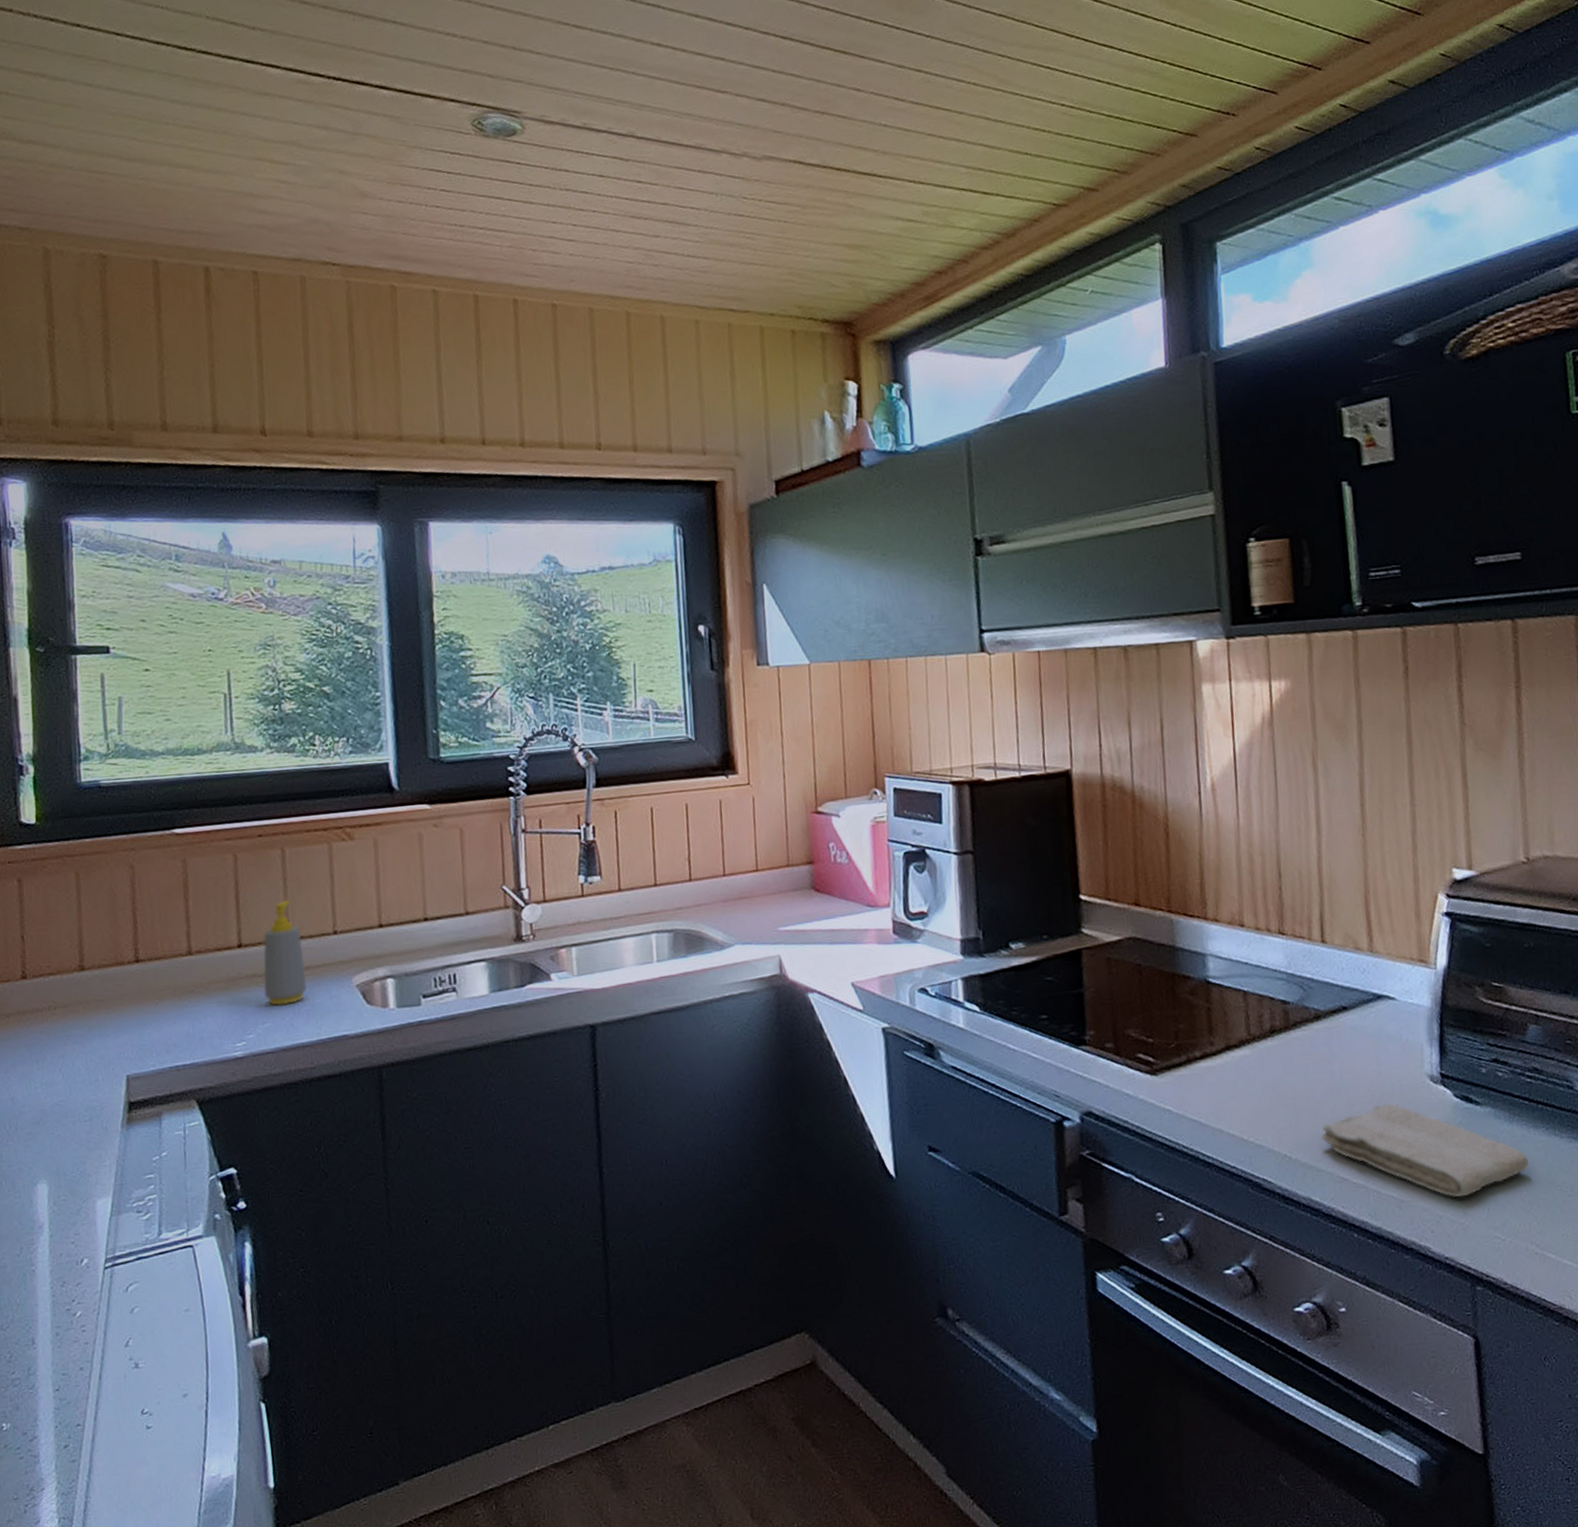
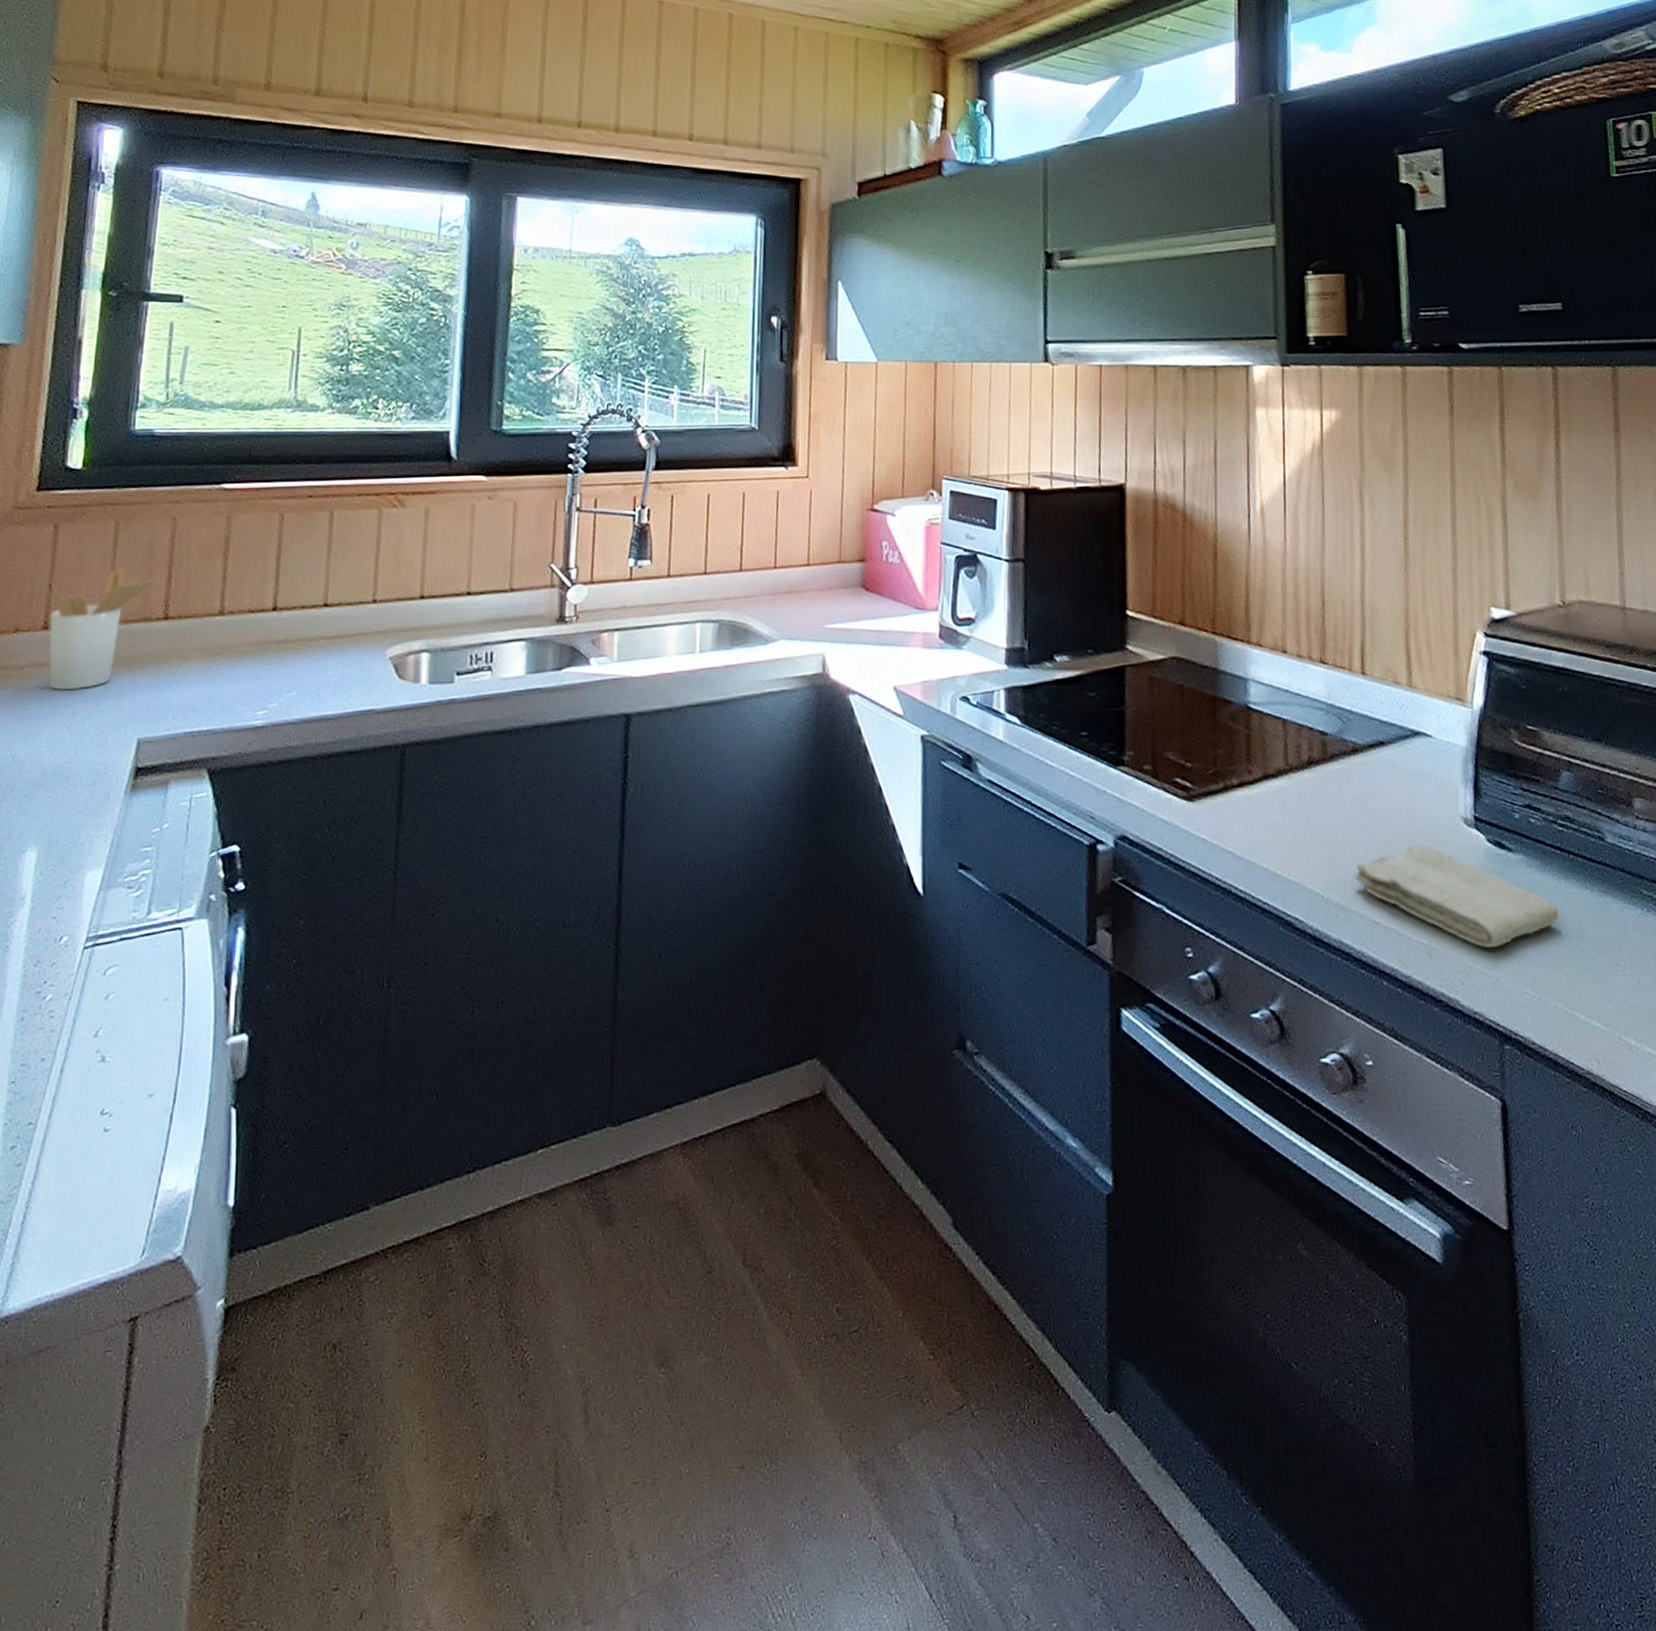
utensil holder: none [26,917,121,1035] -> present [49,568,154,691]
soap bottle: present [263,900,307,1006] -> none [293,565,340,675]

